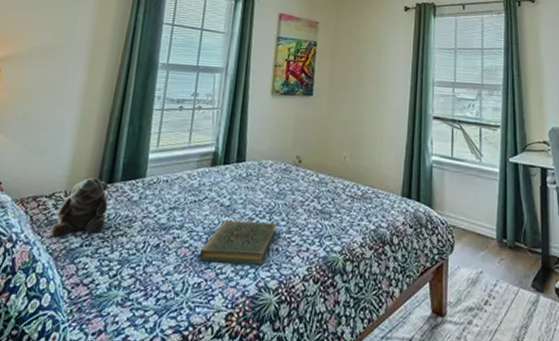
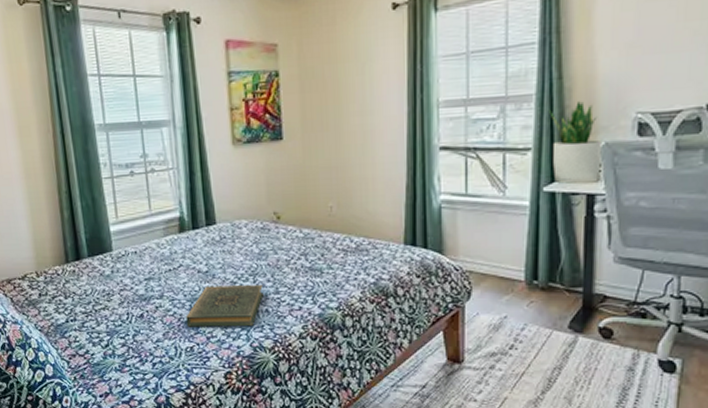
stuffed animal: present [49,176,109,237] -> none [32,255,84,315]
planter: none [512,95,550,160] -> present [549,101,602,185]

